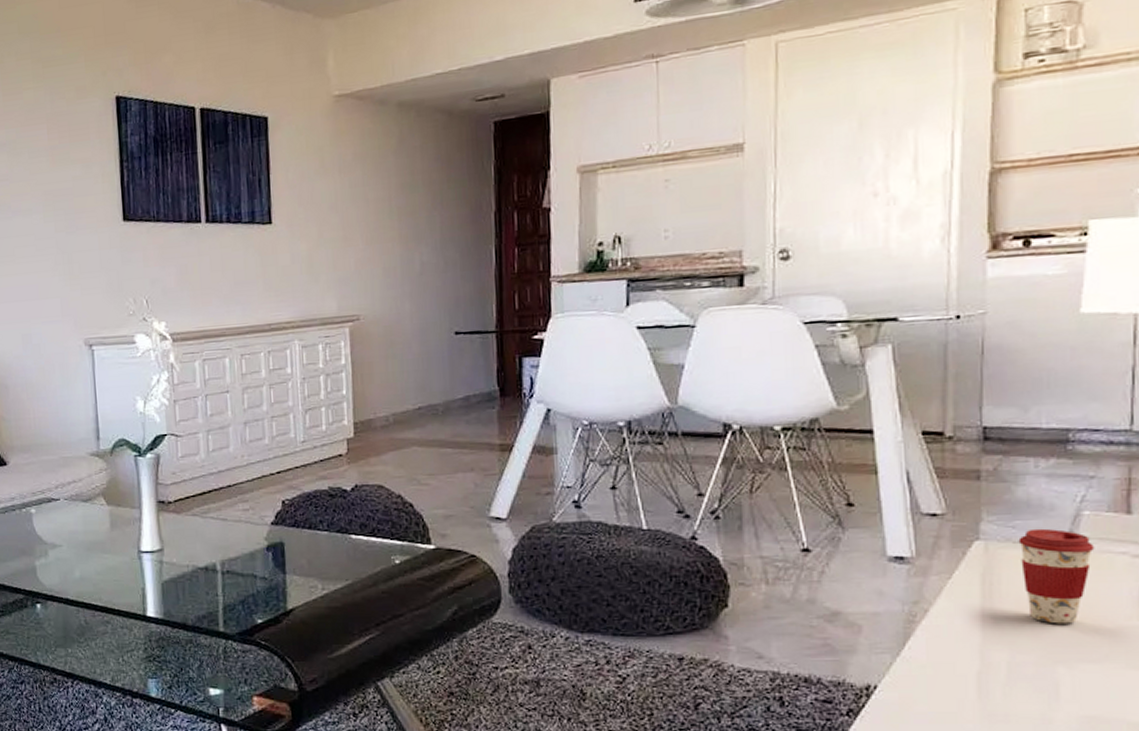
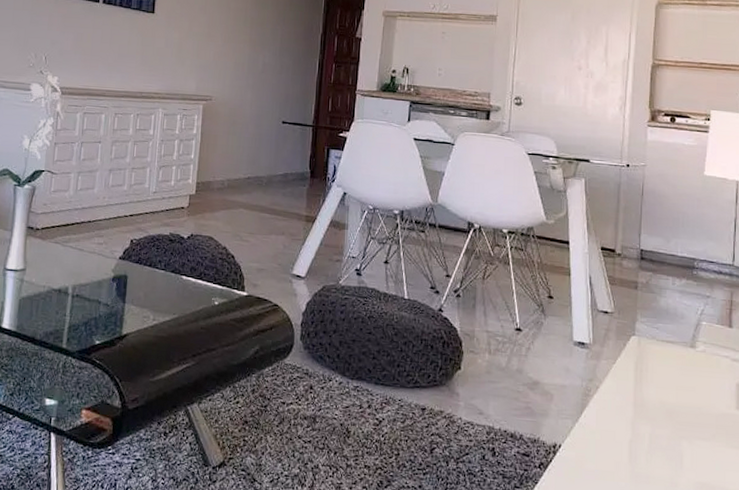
coffee cup: present [1018,528,1095,624] -> none [660,331,708,408]

